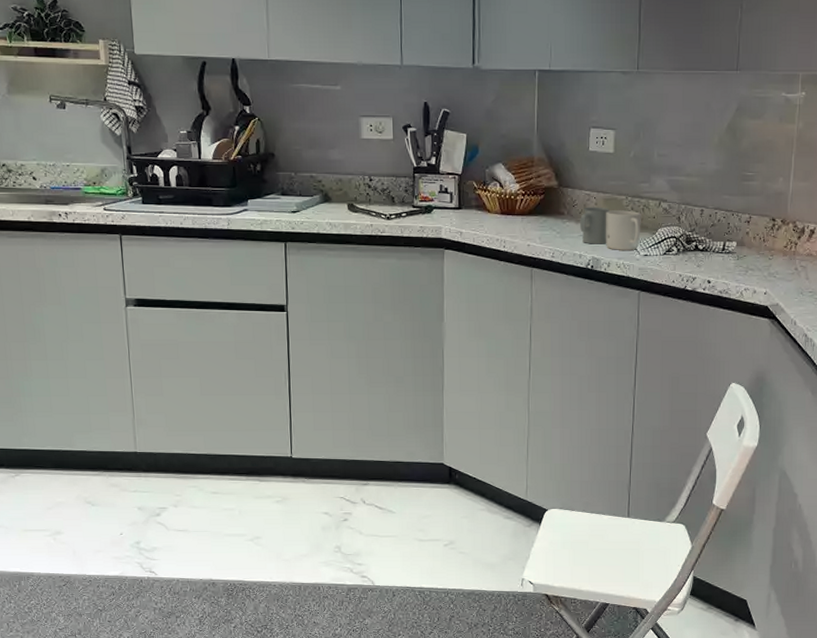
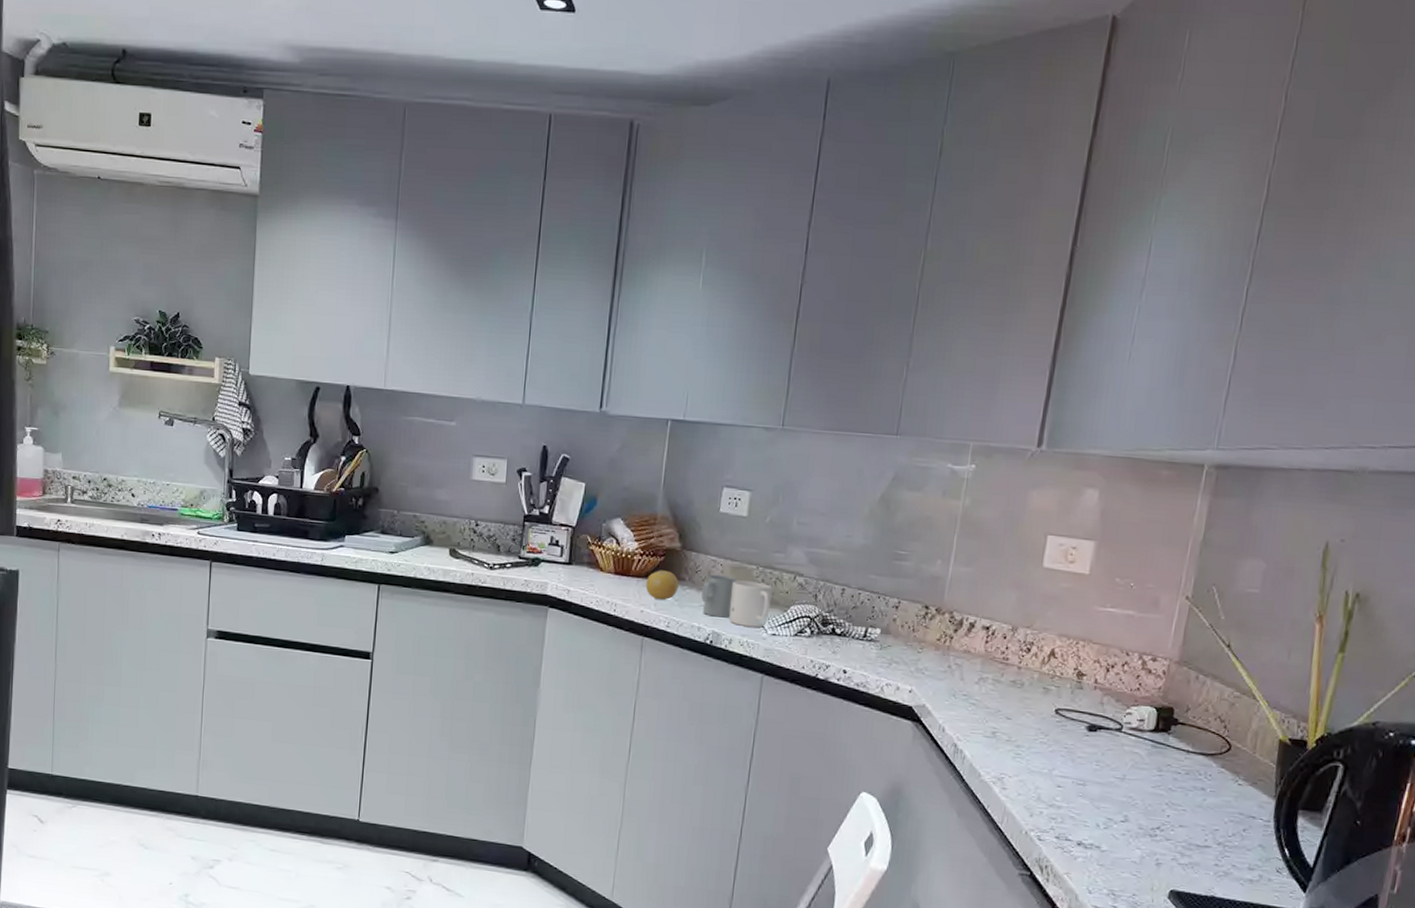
fruit: none [529,207,559,234] -> present [645,570,679,601]

